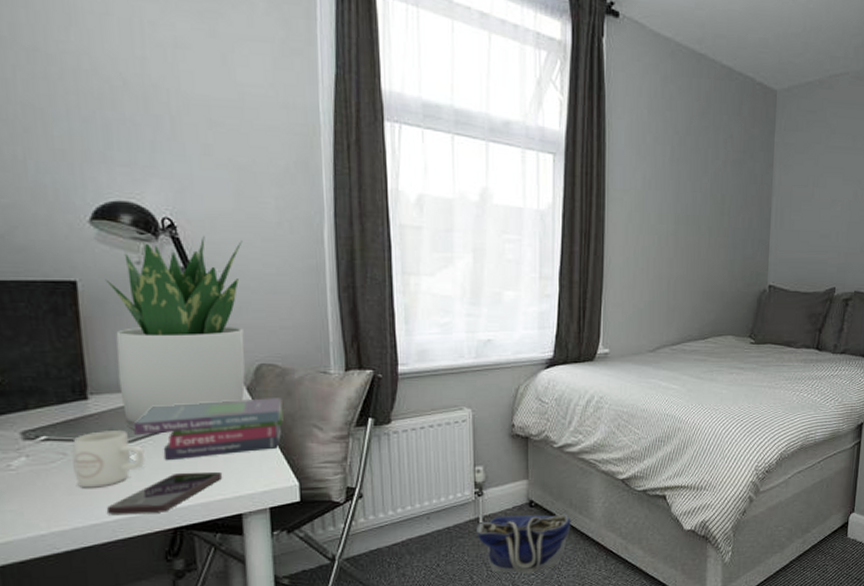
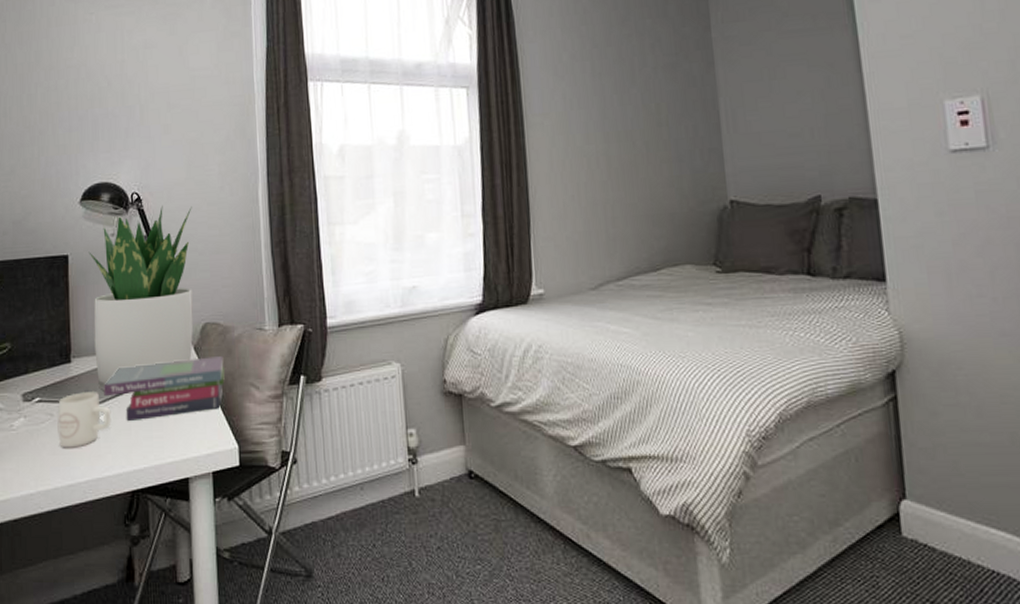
smartphone: present [106,471,223,514] -> none [79,432,173,475]
tote bag: present [476,514,571,574] -> none [412,488,519,562]

